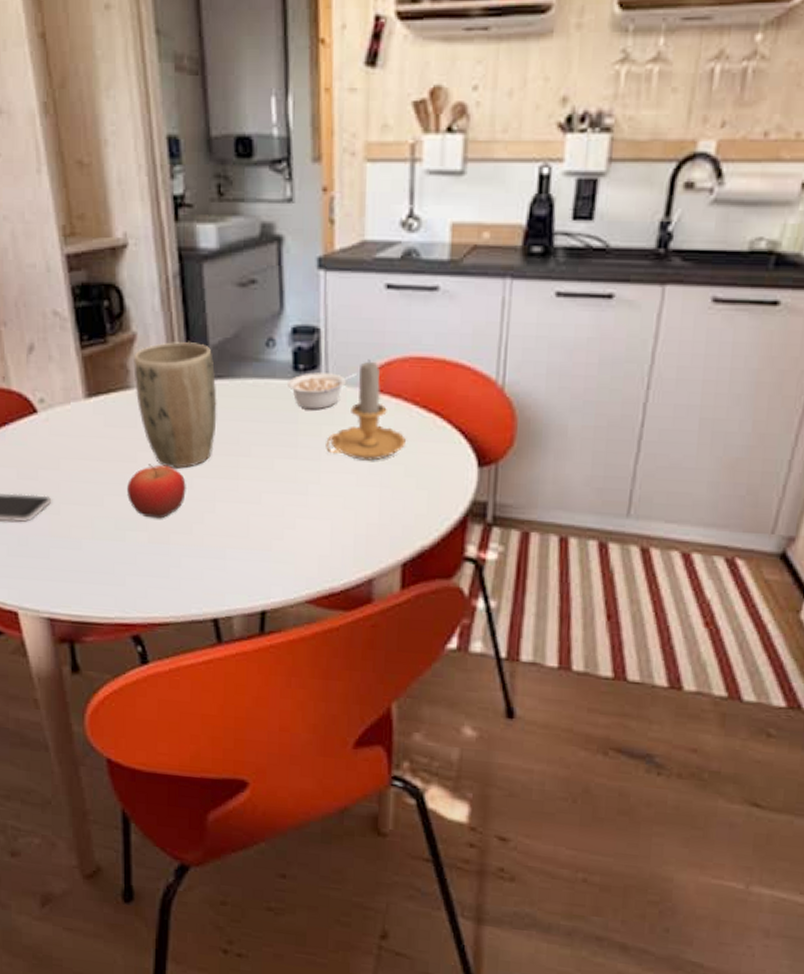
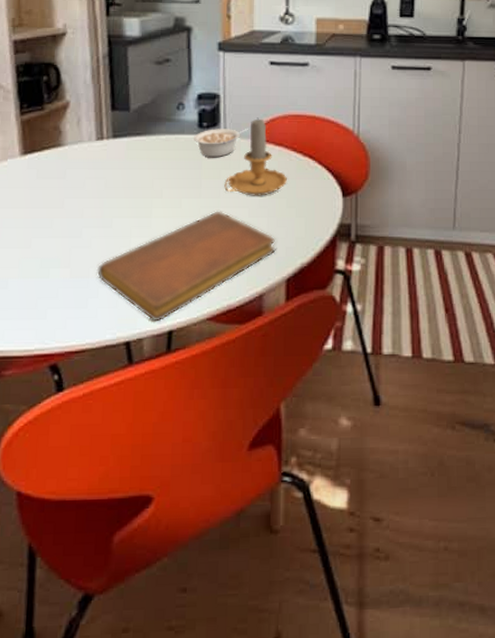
fruit: present [127,464,186,519] -> none [53,208,106,256]
plant pot: present [132,341,217,469] -> none [64,106,136,211]
notebook: none [178,475,390,600] -> present [97,211,276,322]

